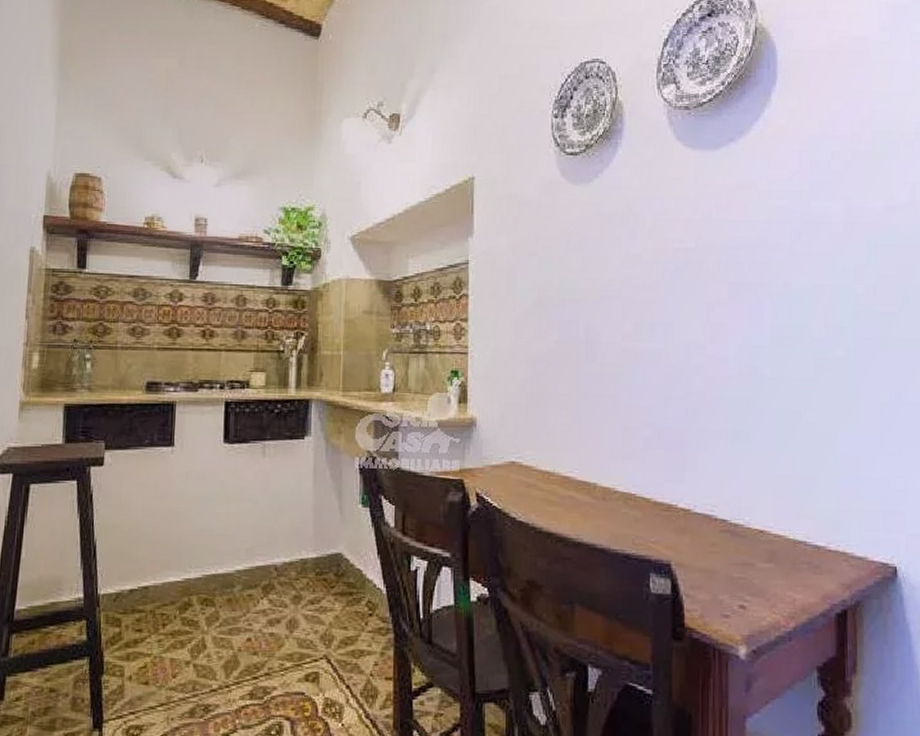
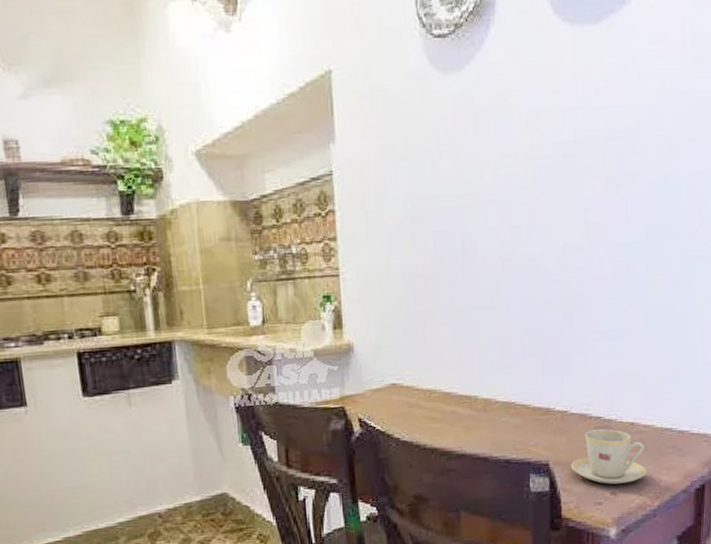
teacup: none [695,533,779,597] -> present [571,429,646,485]

